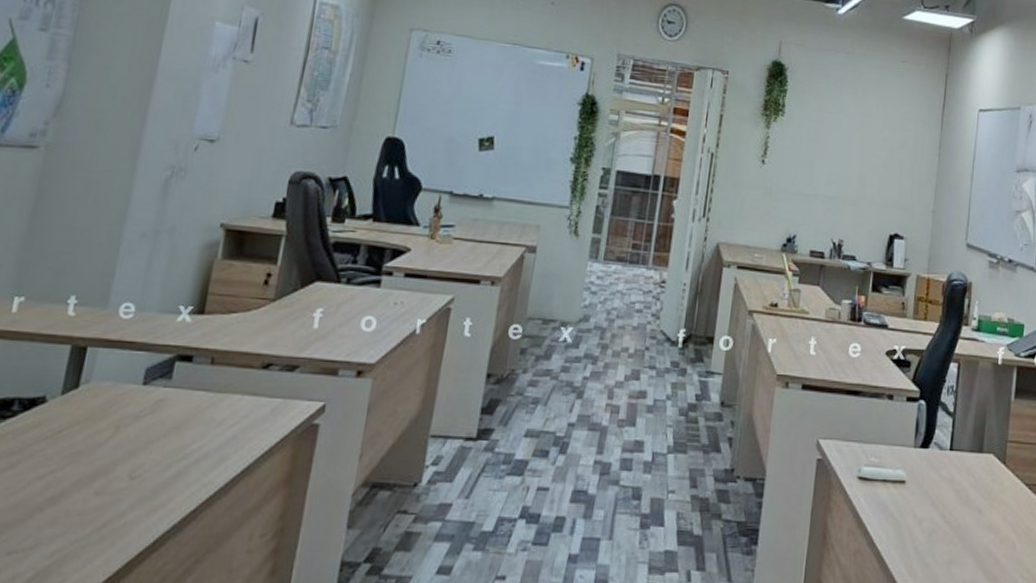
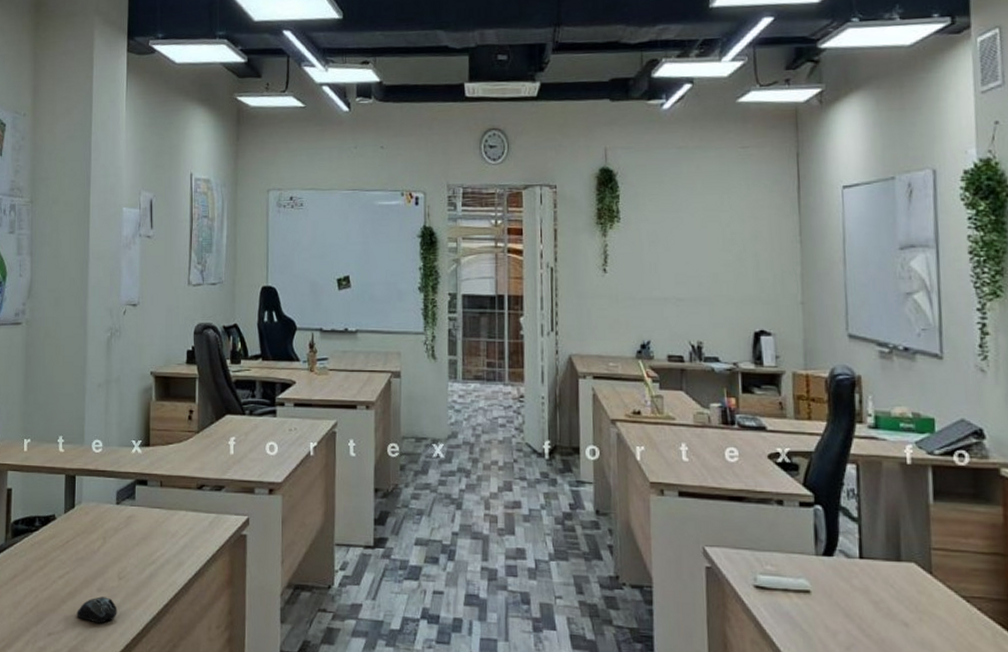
computer mouse: none [57,502,121,537] -> present [77,596,117,624]

